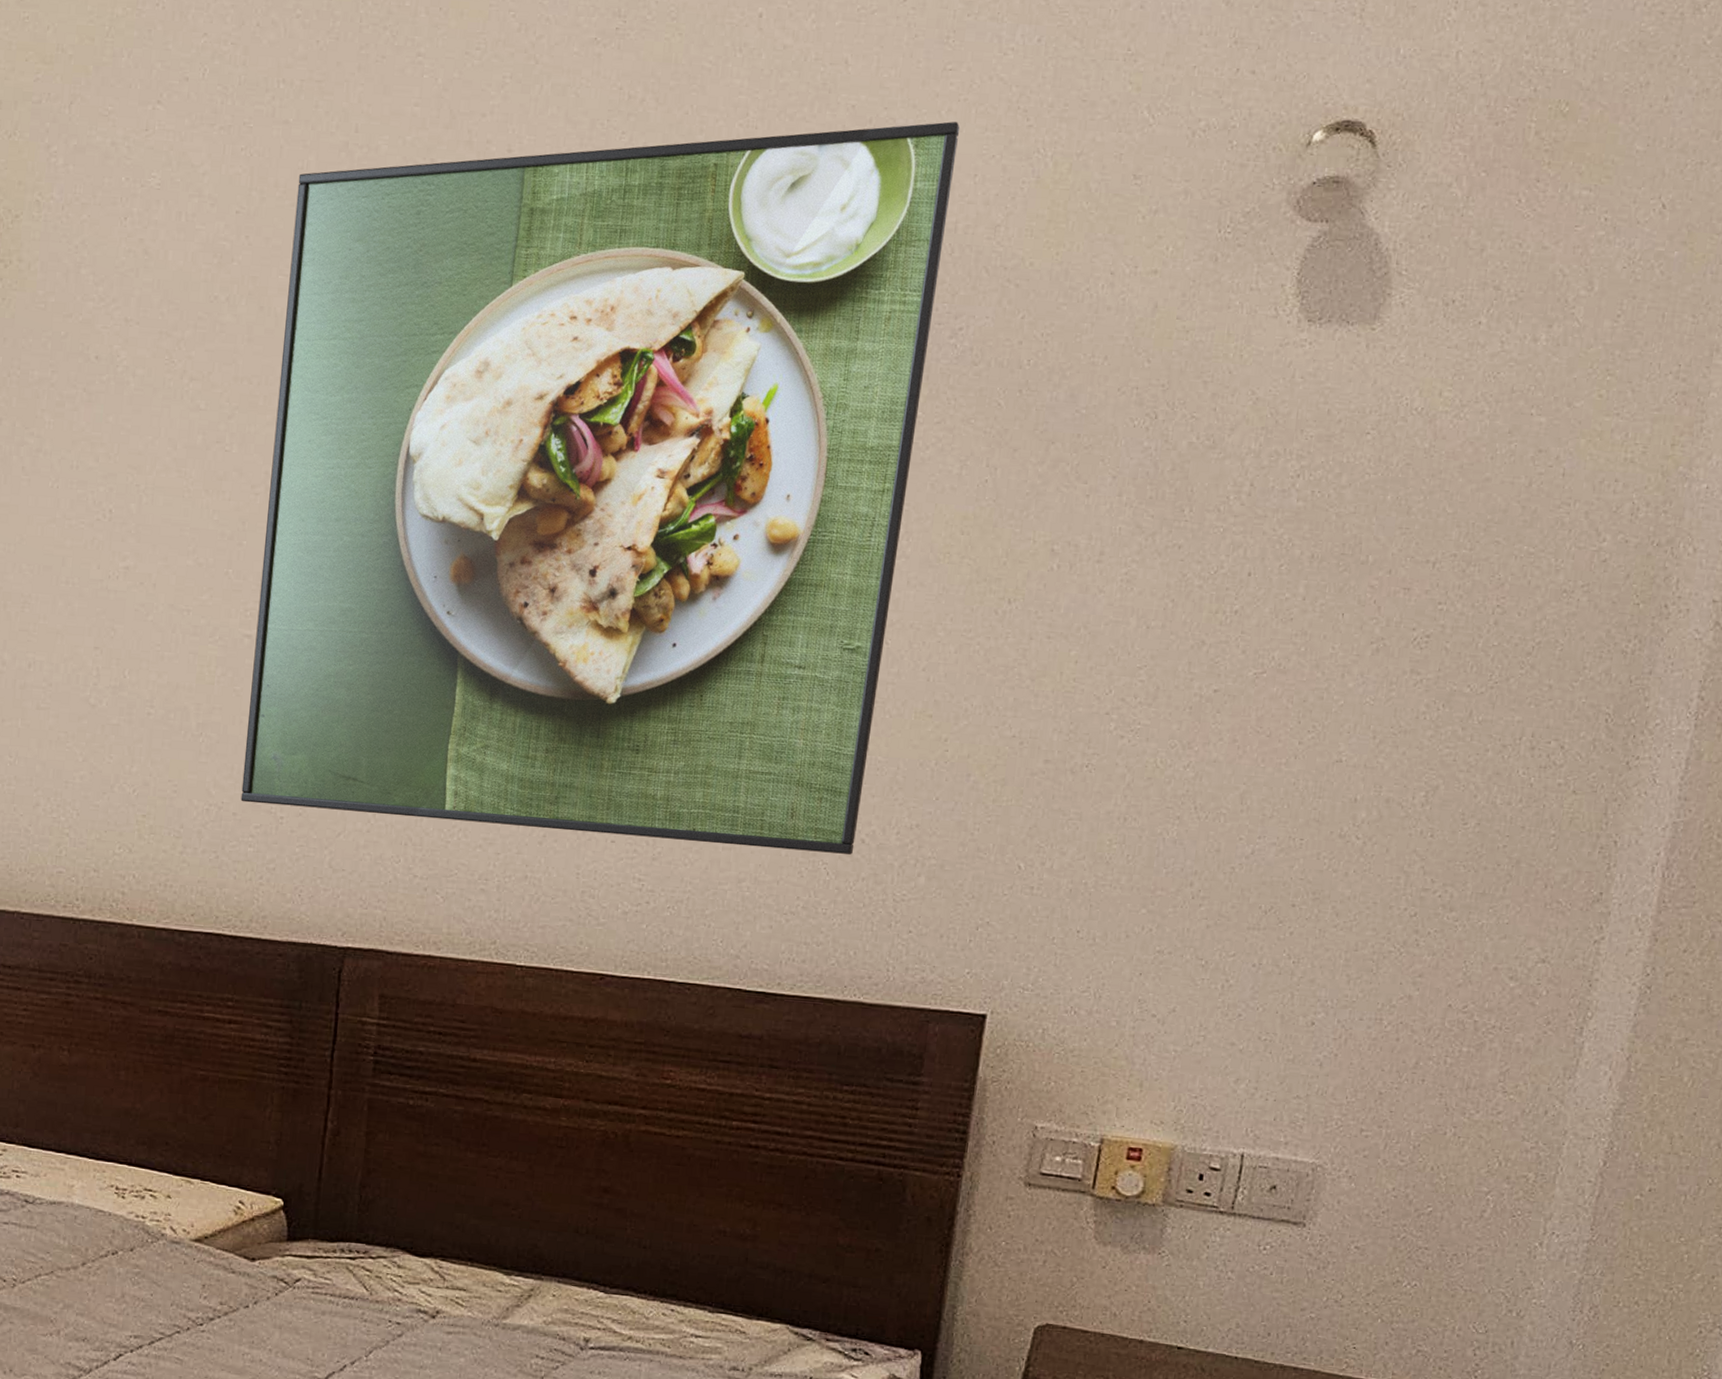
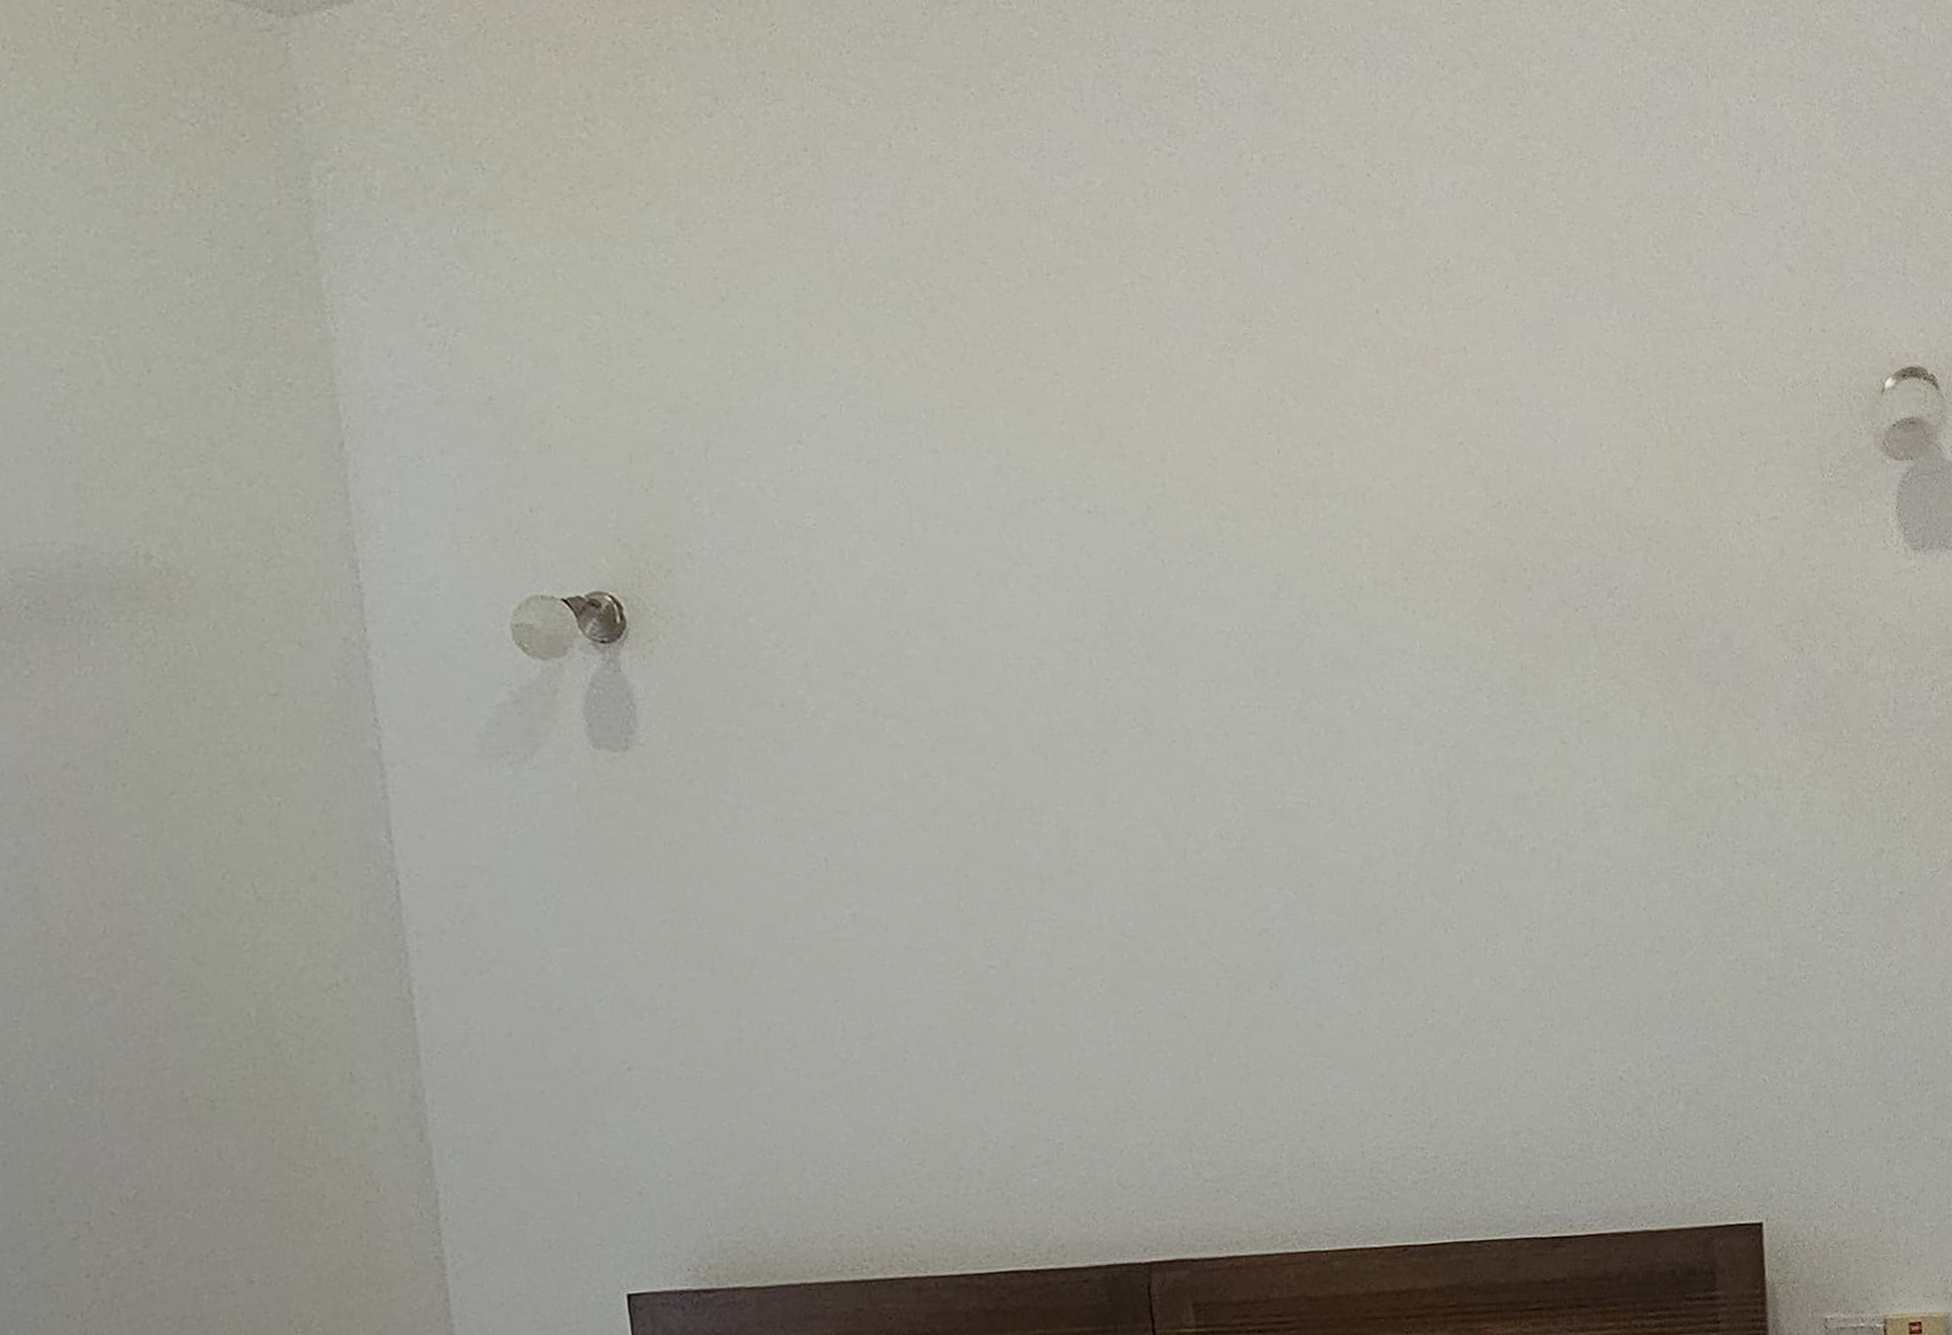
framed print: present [240,121,960,855] -> none [957,397,1615,1134]

